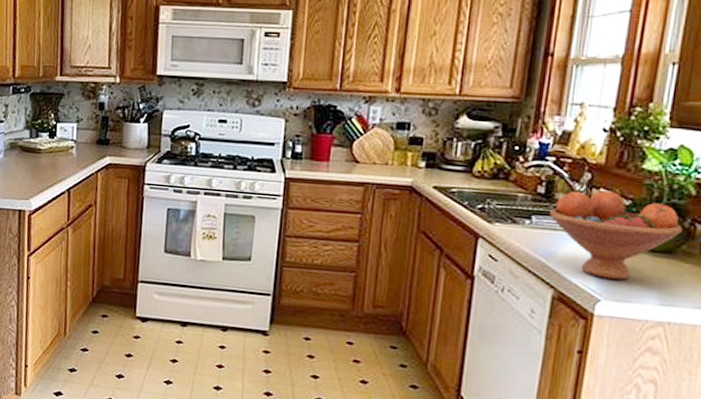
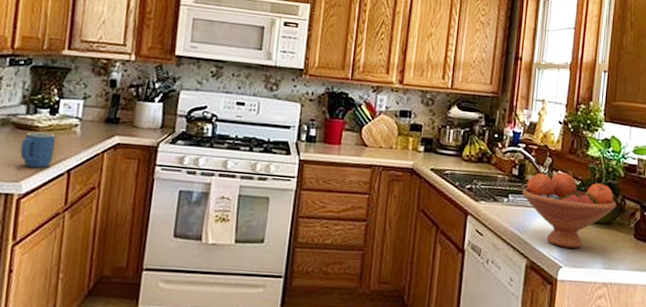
mug: none [28,154,56,188] -> present [20,132,56,169]

